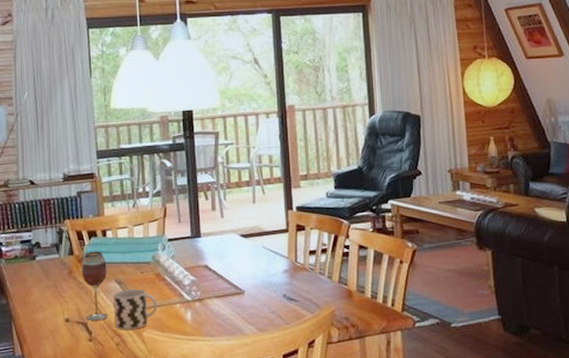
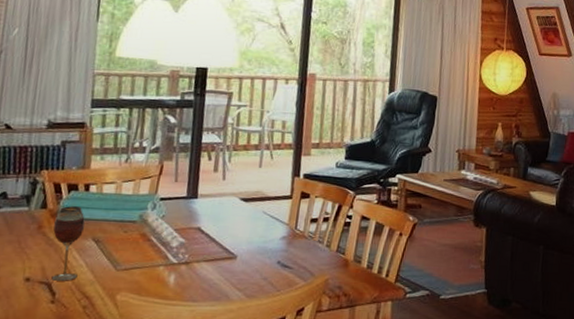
cup: present [113,289,157,331] -> none [84,248,138,293]

